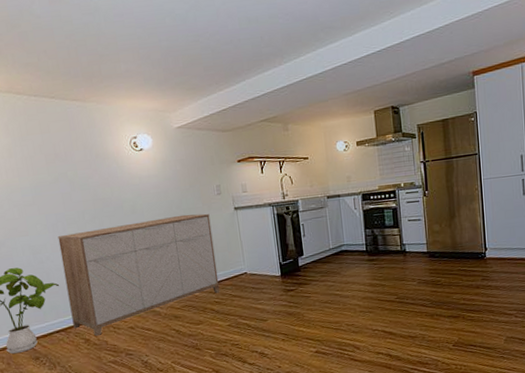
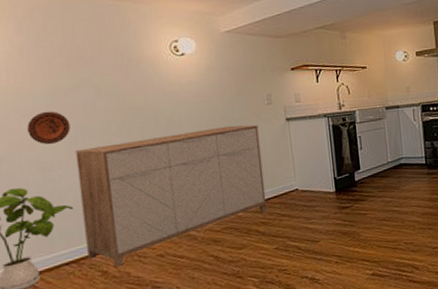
decorative plate: none [18,202,53,232] -> present [27,111,71,145]

